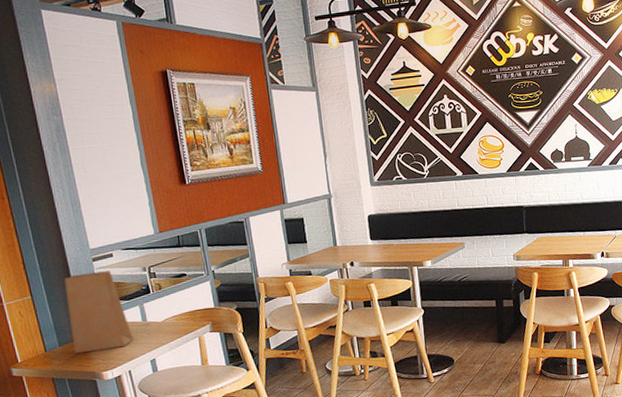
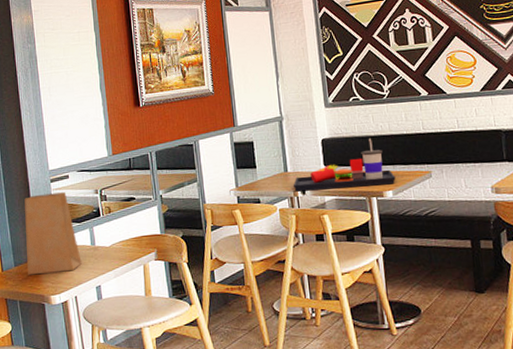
food tray: none [342,214,434,264] -> present [293,138,396,192]

